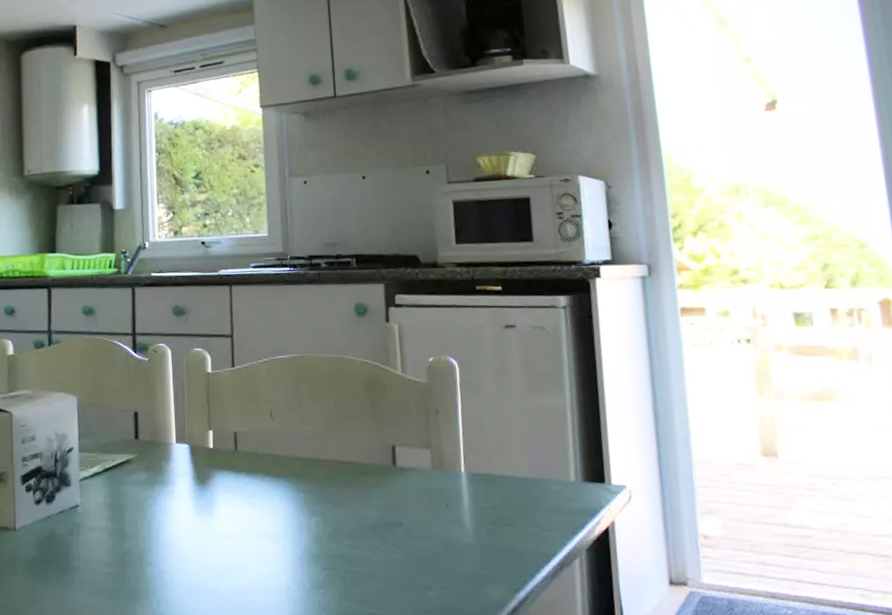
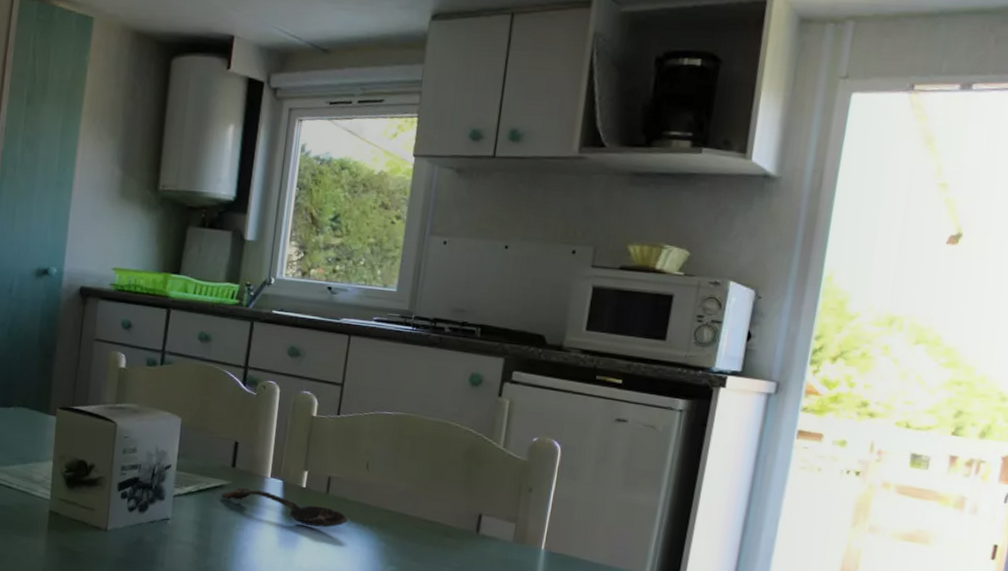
spoon: none [128,458,261,489] -> present [221,487,348,528]

